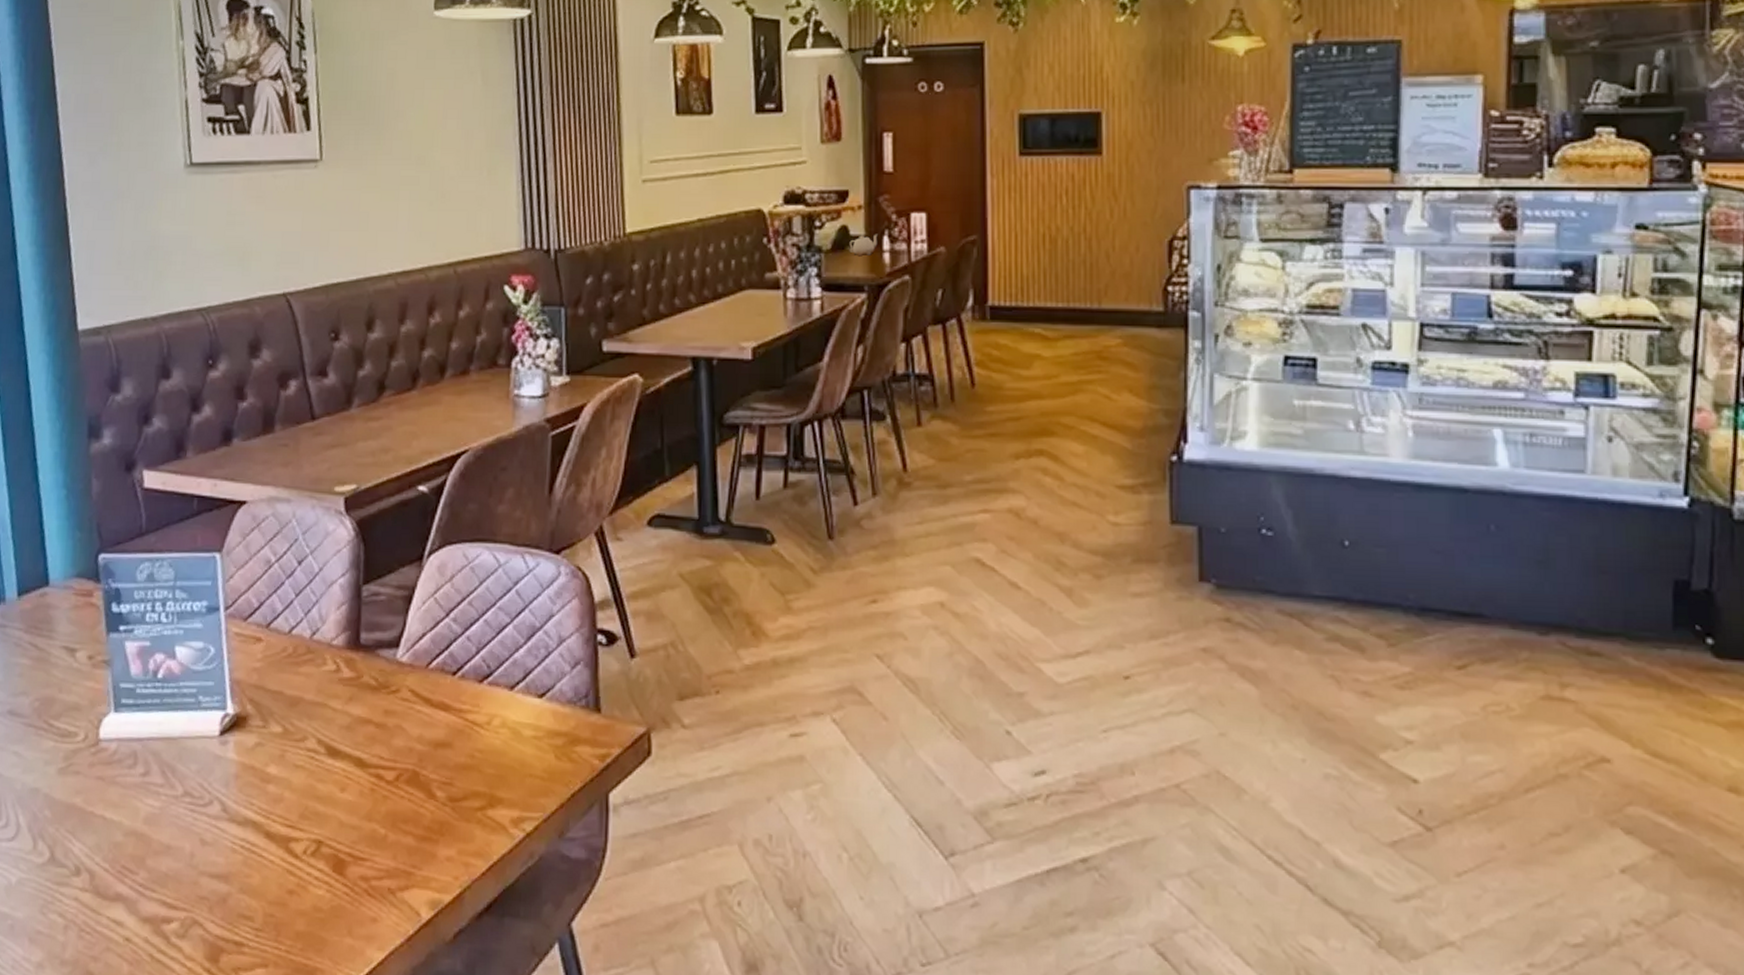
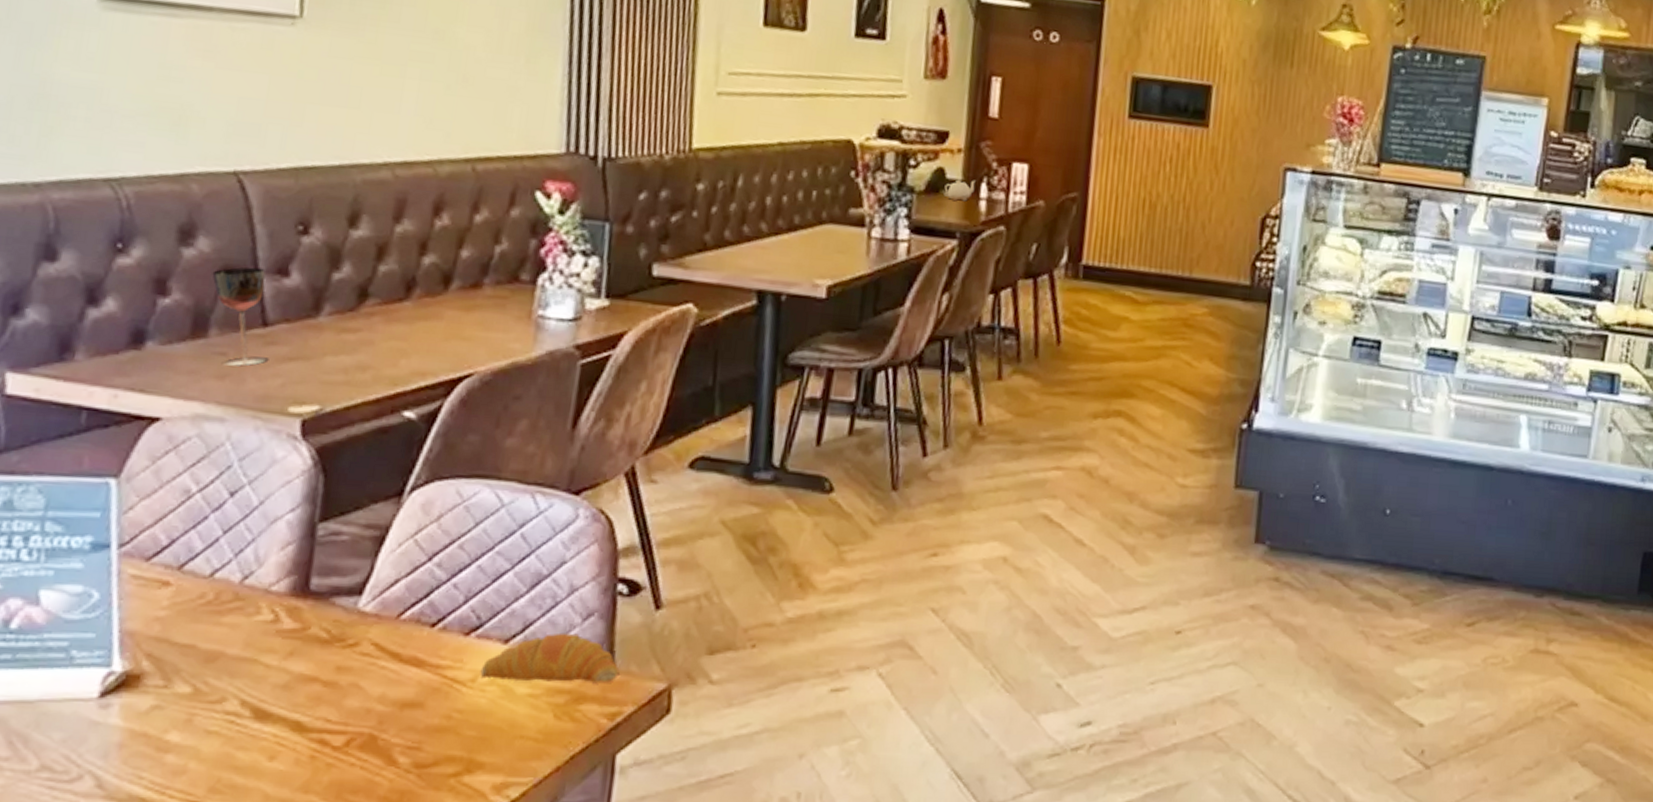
wineglass: none [274,371,318,455] -> present [212,267,269,367]
croissant: none [493,680,605,726] -> present [480,632,620,683]

